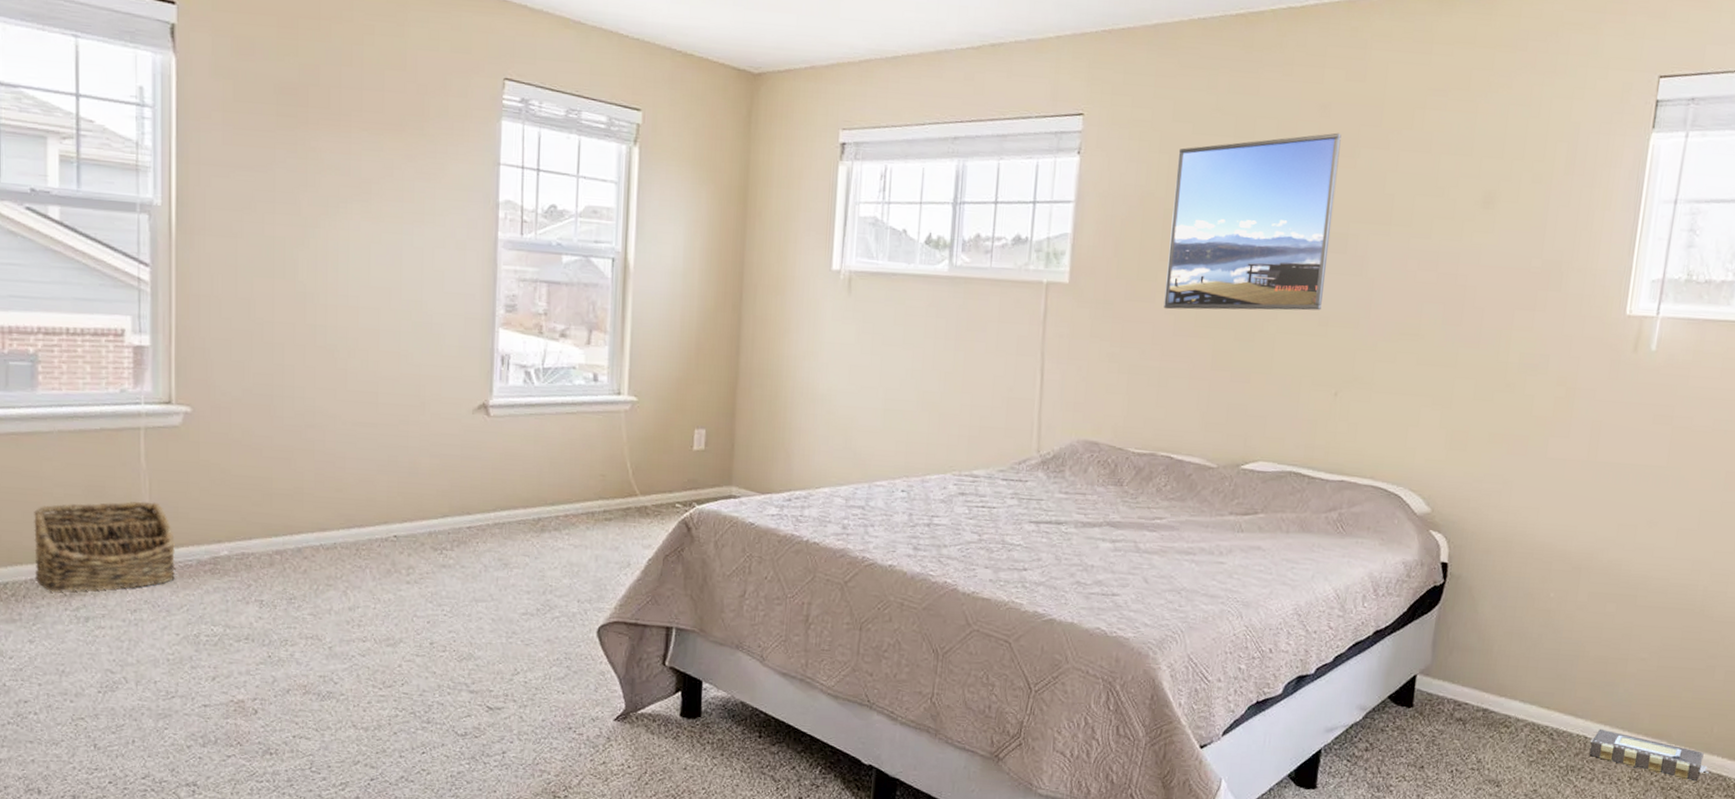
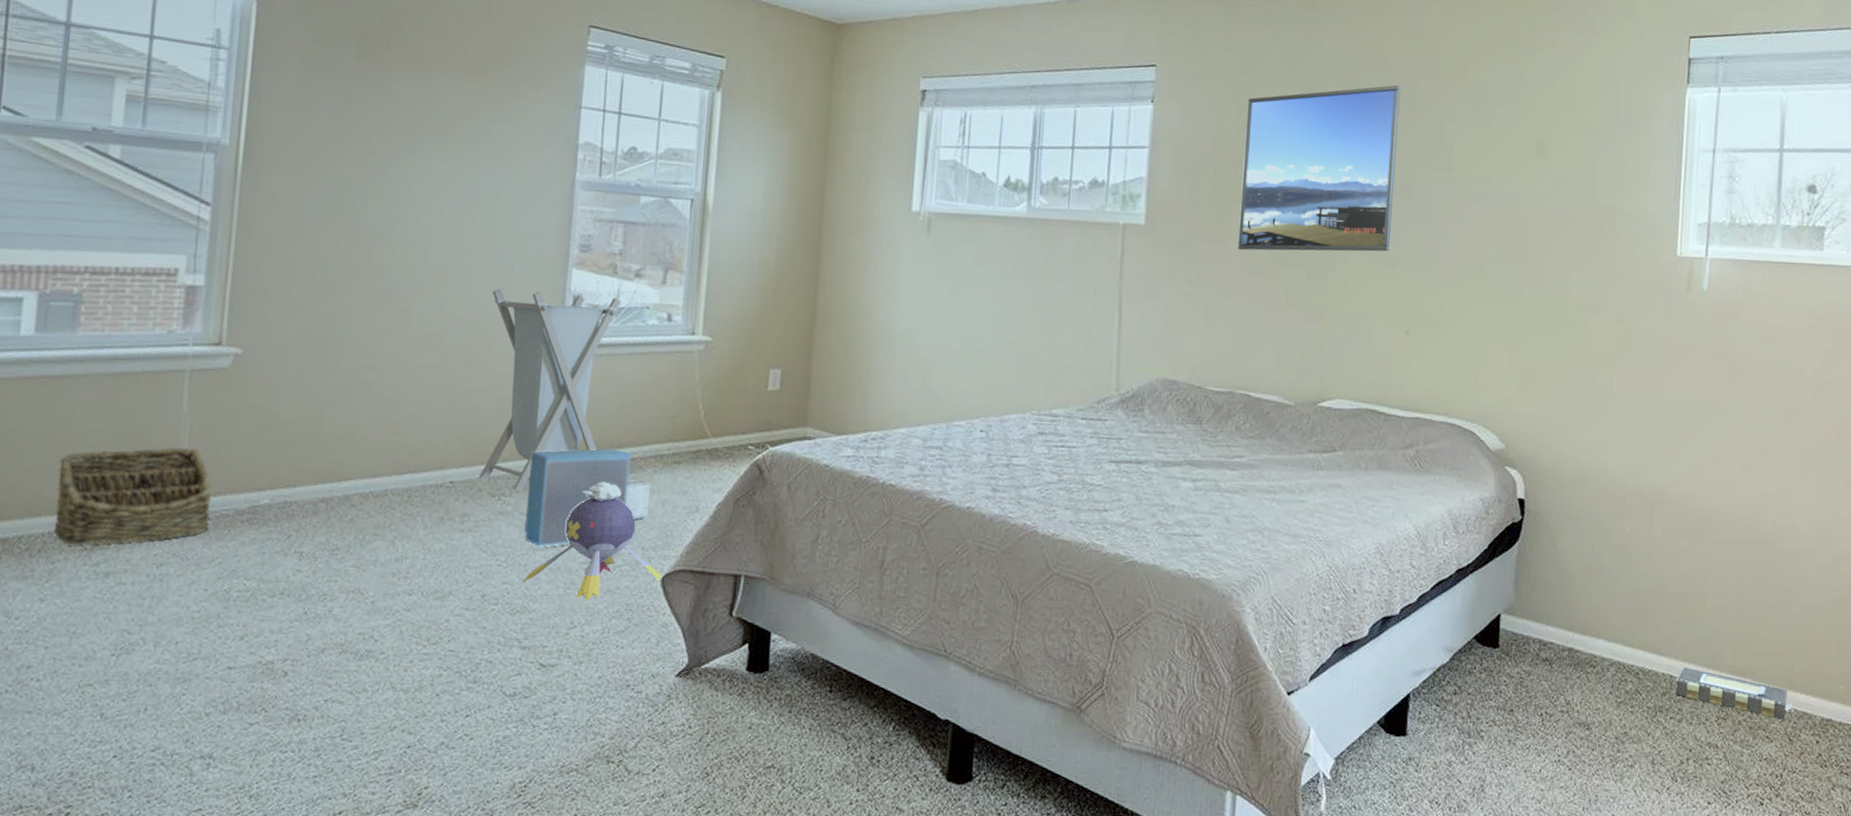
laundry hamper: none [421,349,548,547] -> present [479,288,622,493]
storage bin: none [466,505,584,599] -> present [524,448,651,547]
plush toy: none [468,537,599,650] -> present [524,481,663,602]

